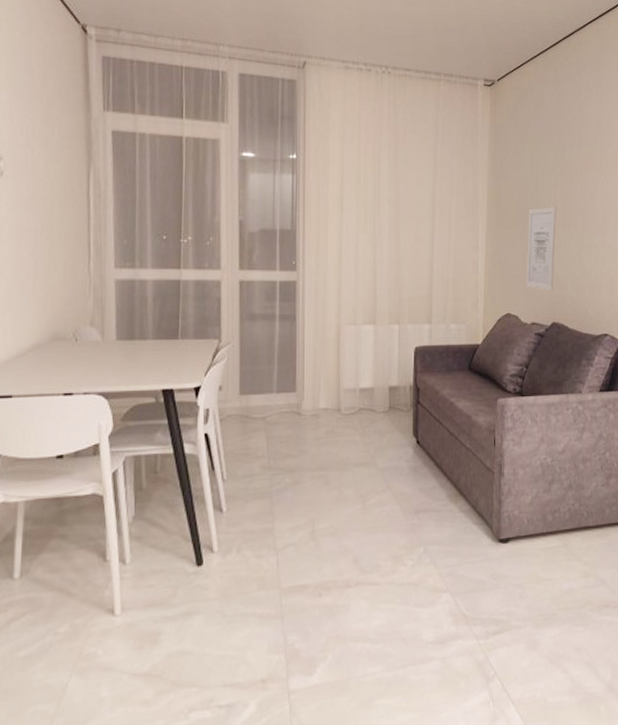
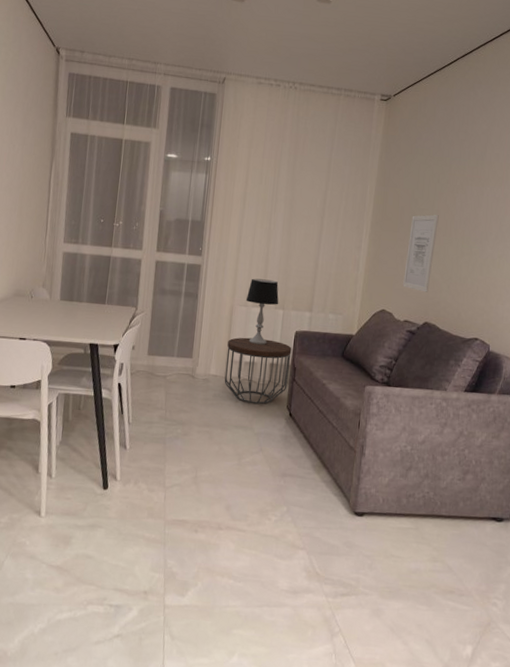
side table: none [337,360,413,435] -> present [224,337,292,404]
table lamp: none [354,291,393,368] -> present [245,278,279,346]

